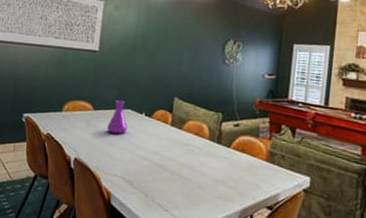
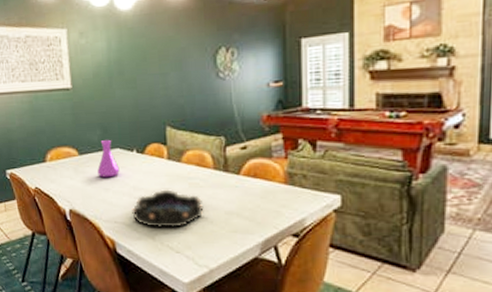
decorative bowl: none [131,151,195,188] -> present [132,189,204,229]

